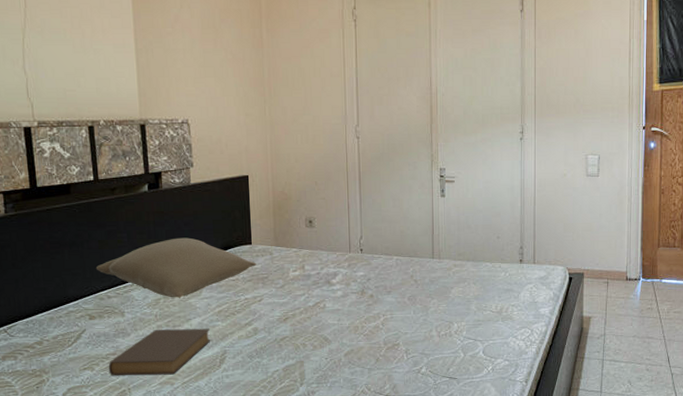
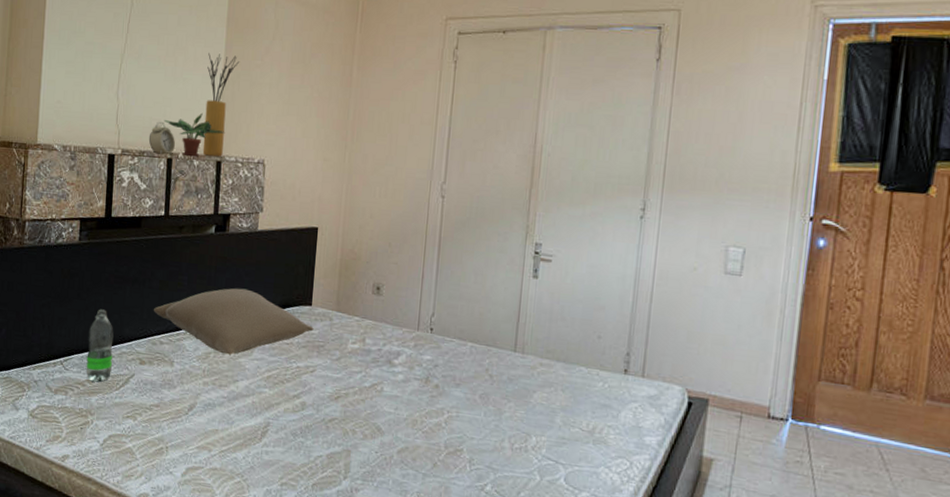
bottle: none [29,275,61,343] -> present [86,309,114,382]
alarm clock: none [65,91,95,123] -> present [148,121,175,155]
potted plant: none [79,80,145,122] -> present [164,112,225,156]
book: present [108,328,211,375] -> none [150,386,256,440]
vase: none [116,23,151,120] -> present [202,53,240,157]

